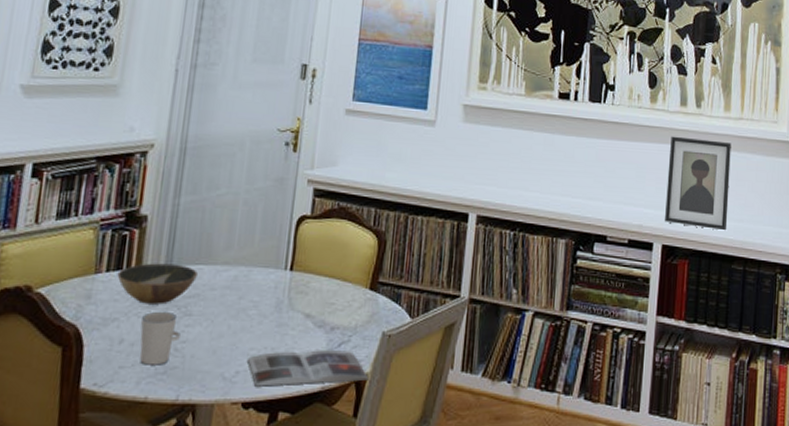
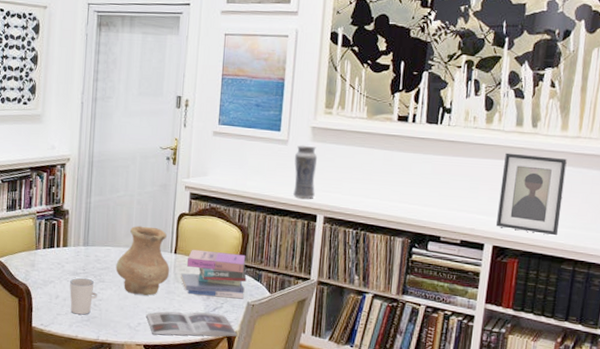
bowl: present [117,263,199,305] -> none [51,244,108,273]
vase: none [208,234,283,331] -> present [116,225,170,296]
books: none [296,263,382,328] -> present [180,249,247,299]
vase: none [441,126,470,195] -> present [293,145,318,200]

